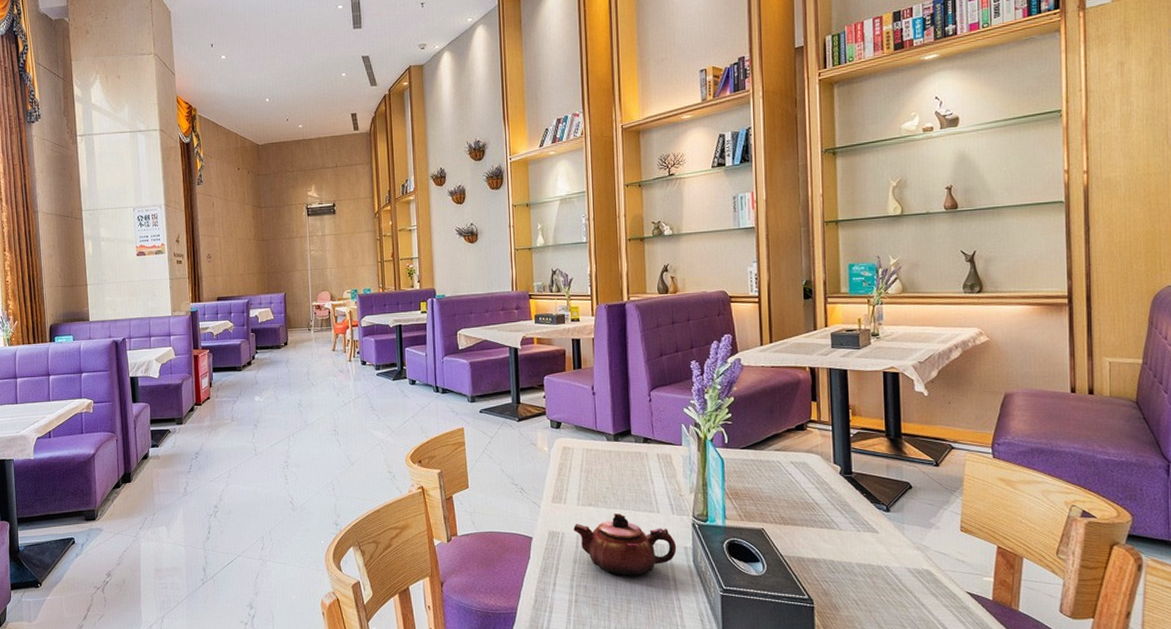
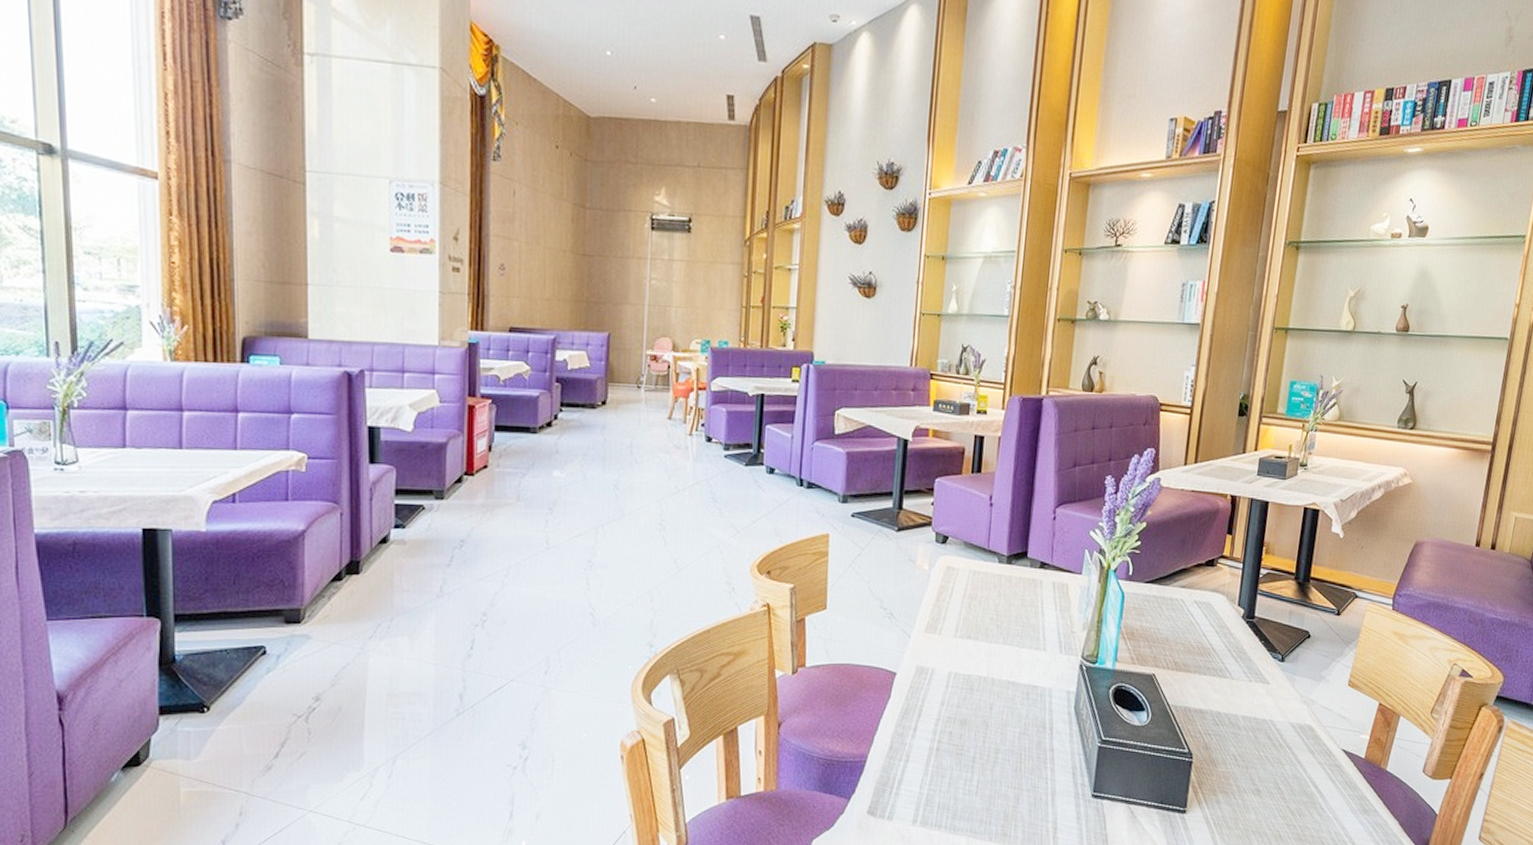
teapot: present [573,513,677,577] -> none [946,649,1059,724]

